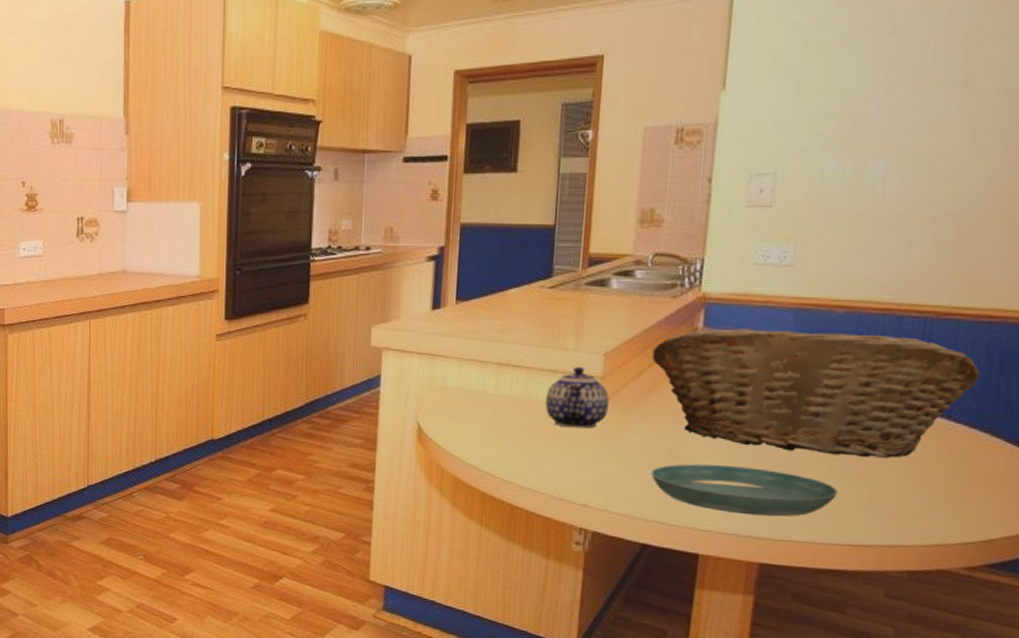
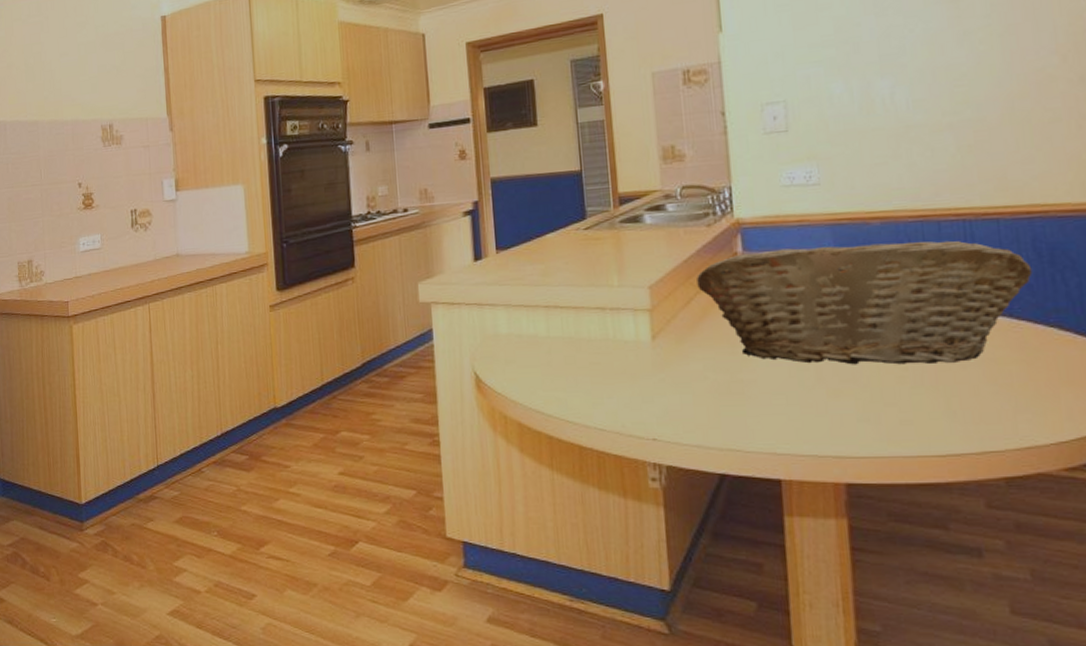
teapot: present [545,366,609,429] -> none [597,301,662,363]
saucer: present [650,464,837,517] -> none [716,385,912,435]

